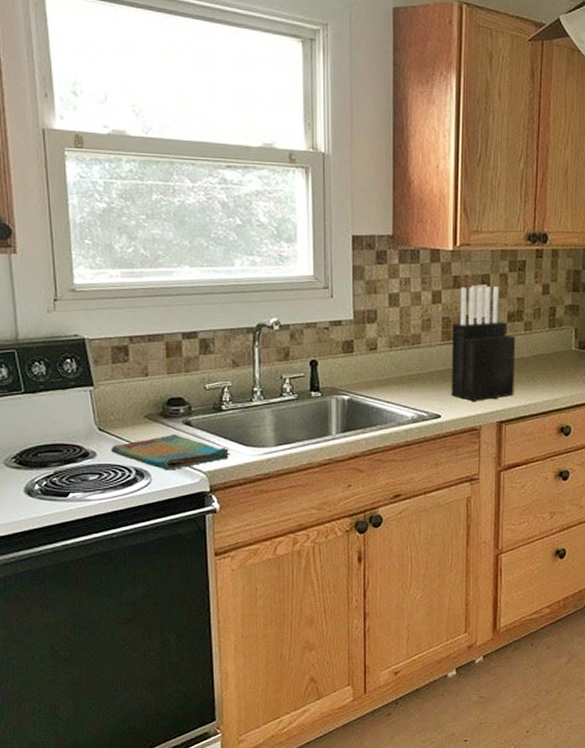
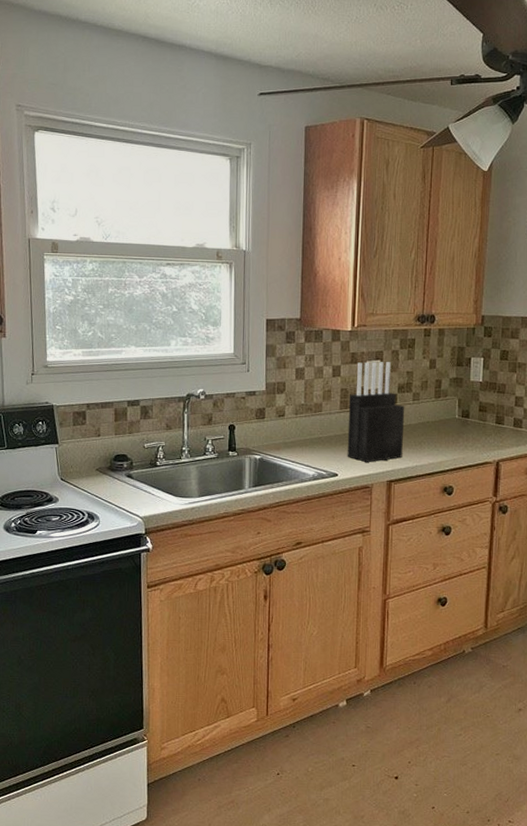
dish towel: present [111,433,230,470] -> none [70,484,162,515]

